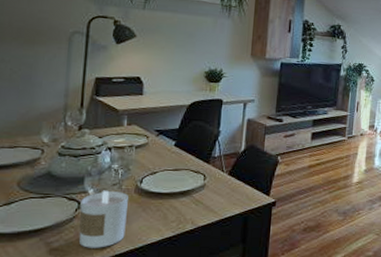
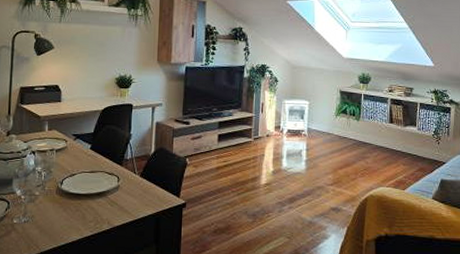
candle: present [78,190,128,248] -> none [9,191,51,246]

